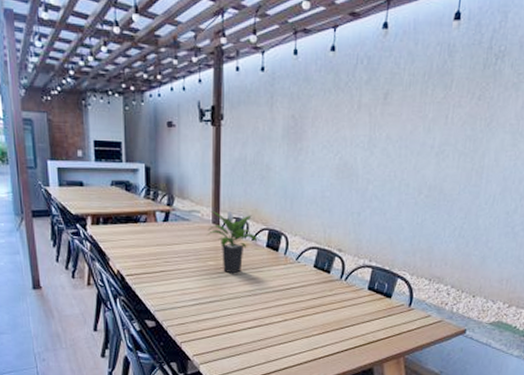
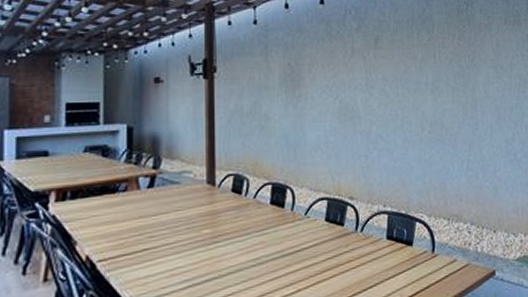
potted plant: present [207,210,259,274] -> none [201,167,262,242]

